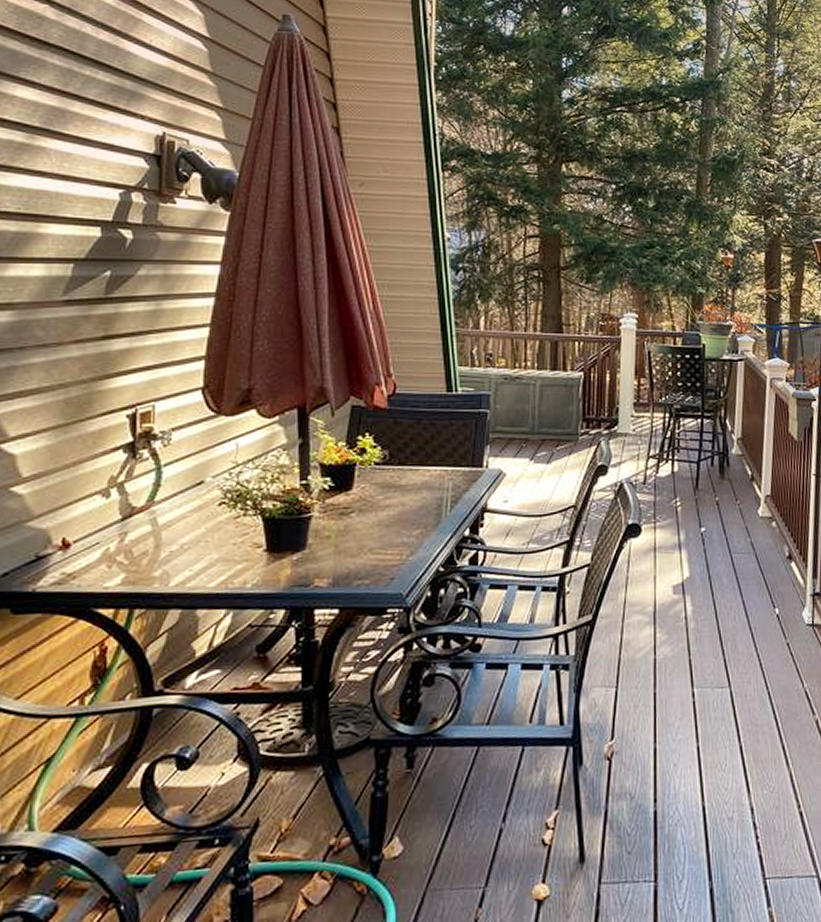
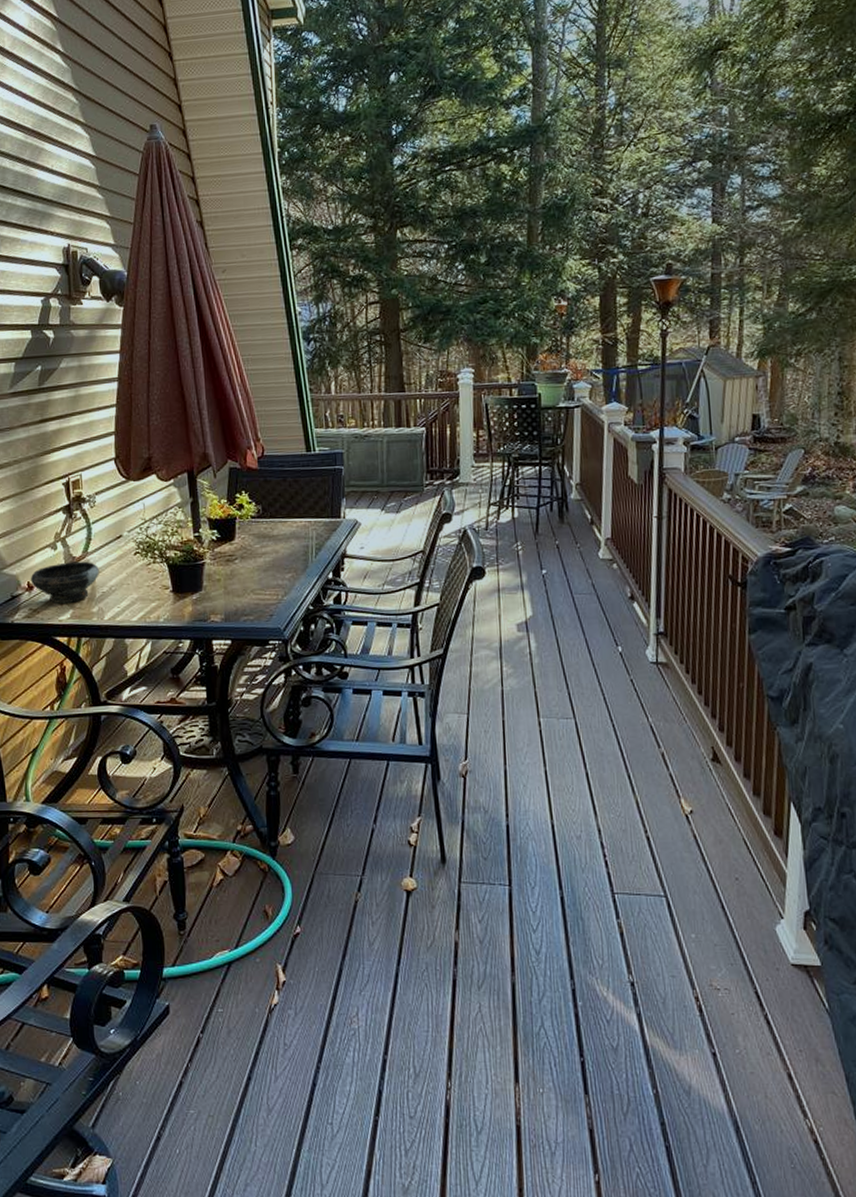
bowl: none [66,512,168,566] -> present [30,561,99,604]

